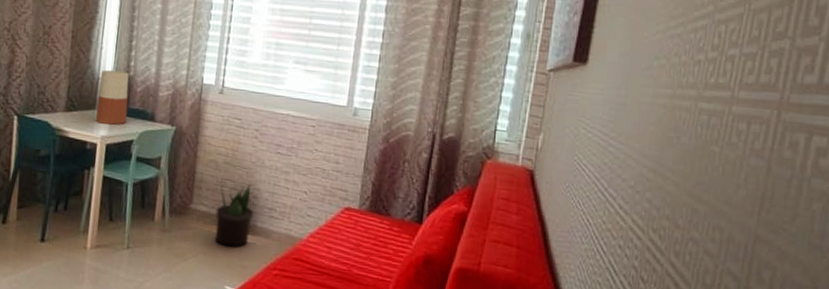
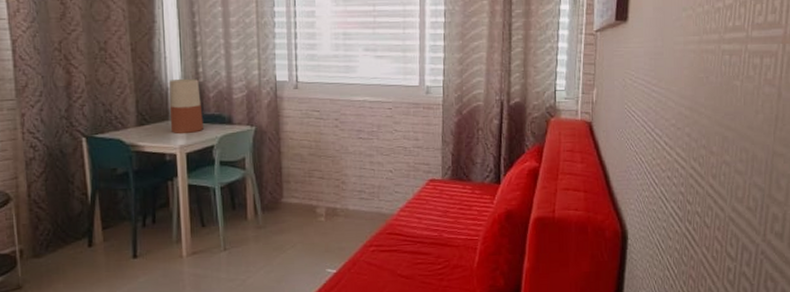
planter: present [214,183,254,247] -> none [307,172,345,232]

